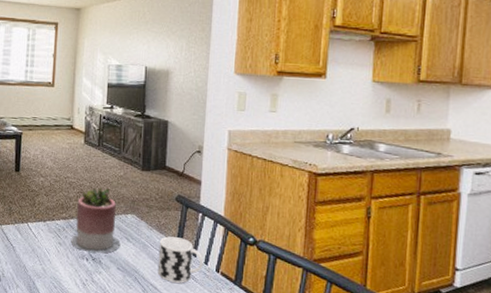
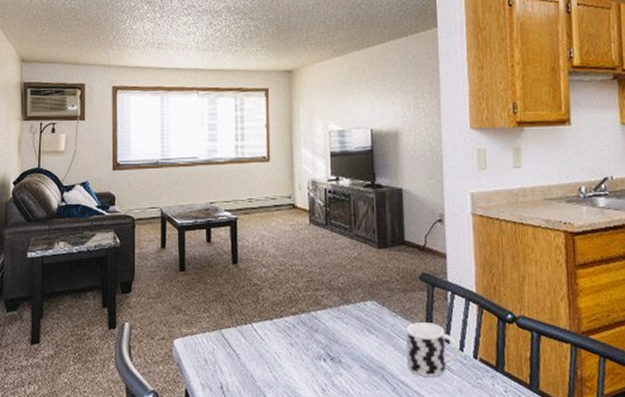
succulent planter: present [71,187,121,254] -> none [303,272,362,351]

